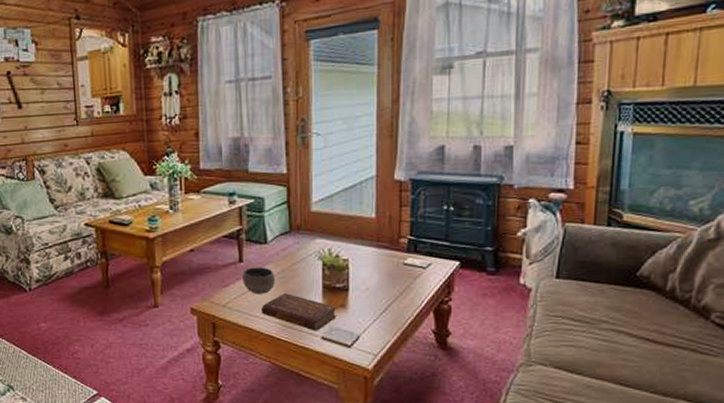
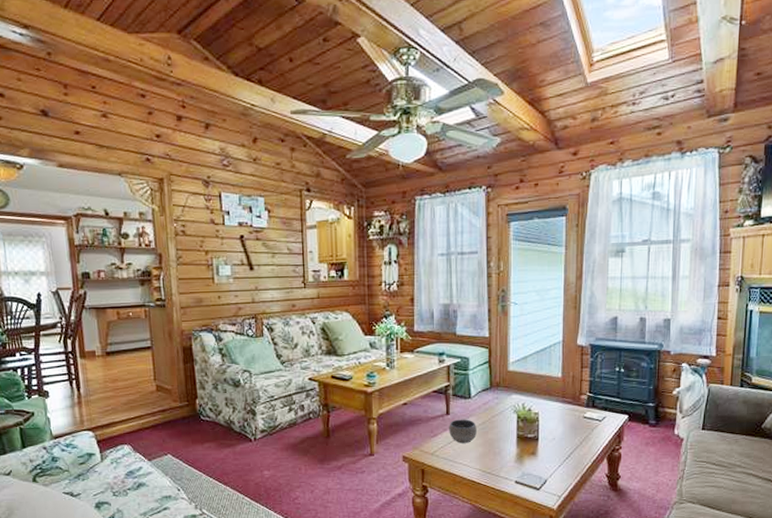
book: present [261,293,338,331] -> none [465,443,529,476]

